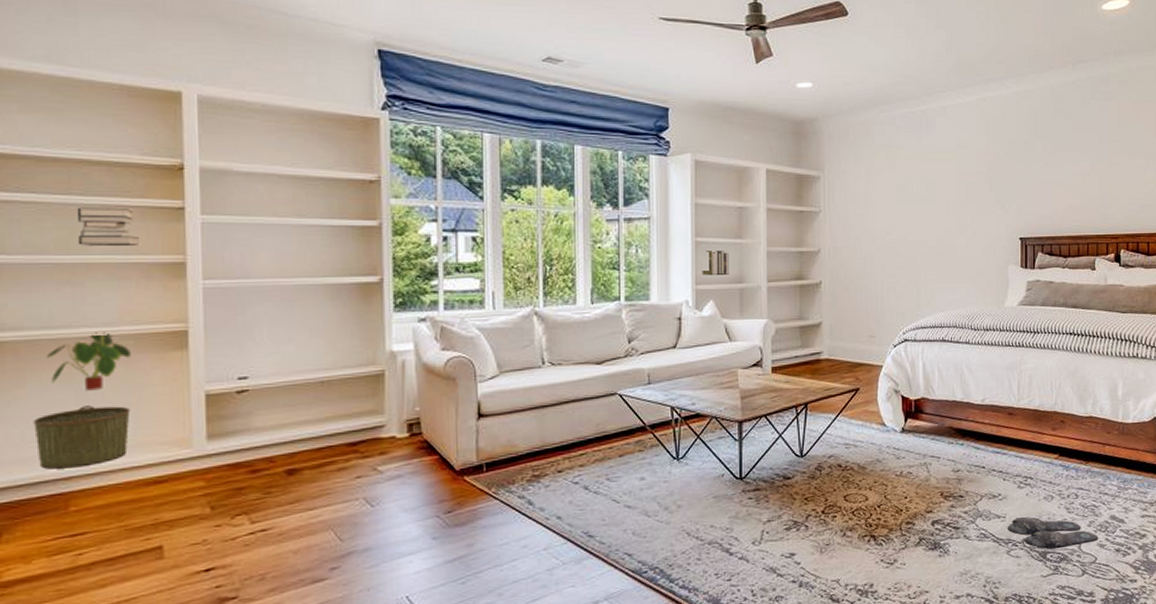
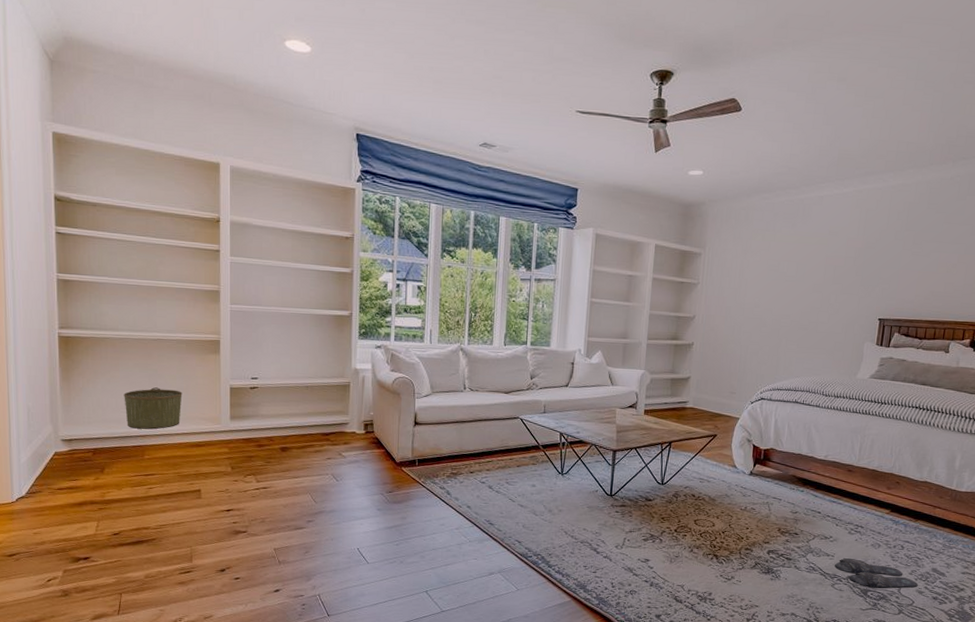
plant: present [45,332,131,391] -> none [131,336,183,377]
books: present [78,207,139,246] -> none [152,246,190,276]
books: present [702,251,729,275] -> none [594,310,617,331]

